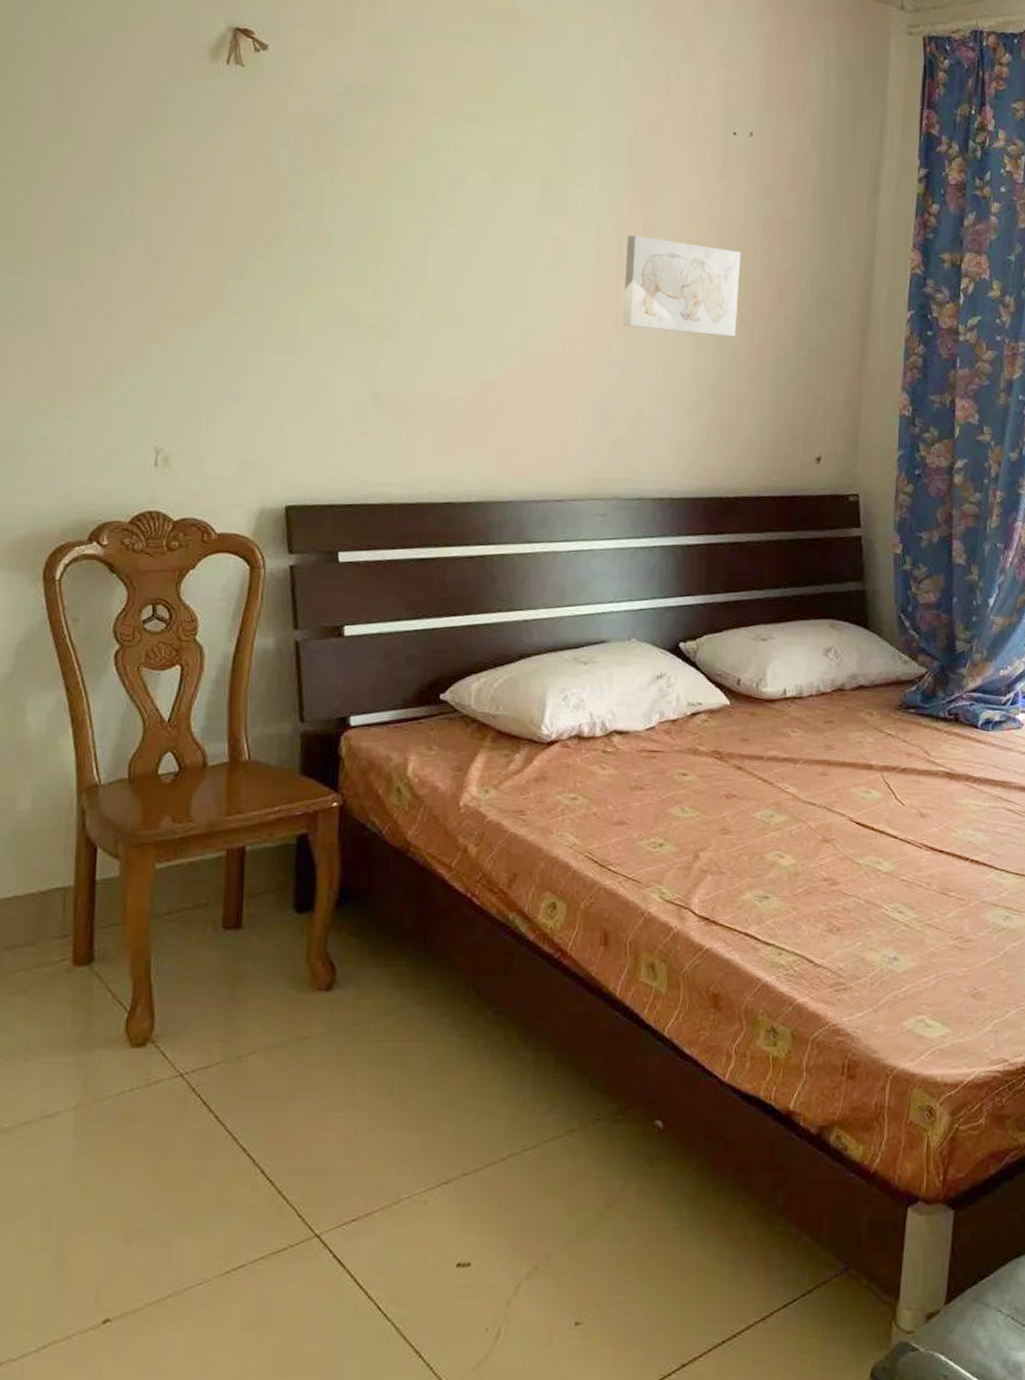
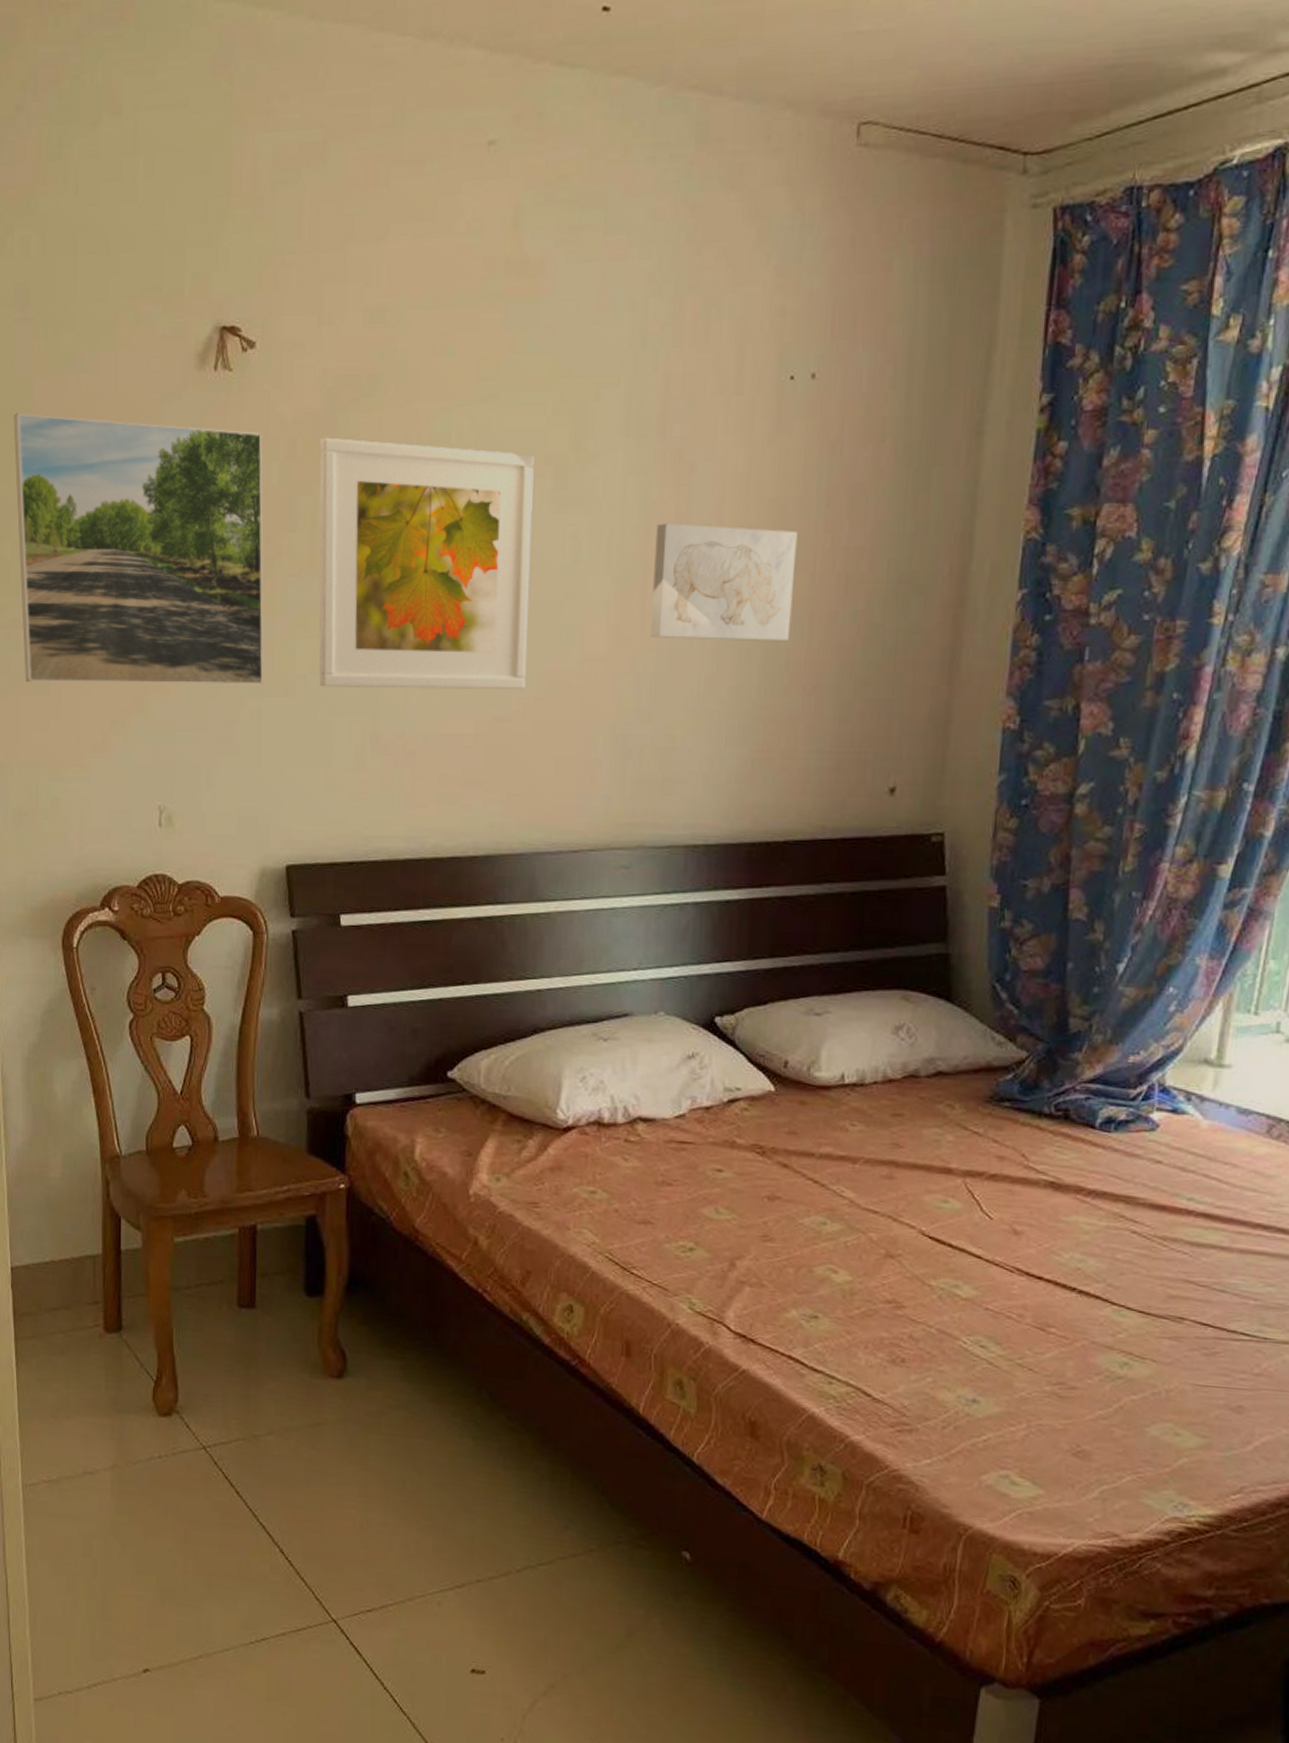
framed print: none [14,76,273,343] -> present [13,413,264,686]
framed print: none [322,133,523,361] -> present [319,437,534,689]

